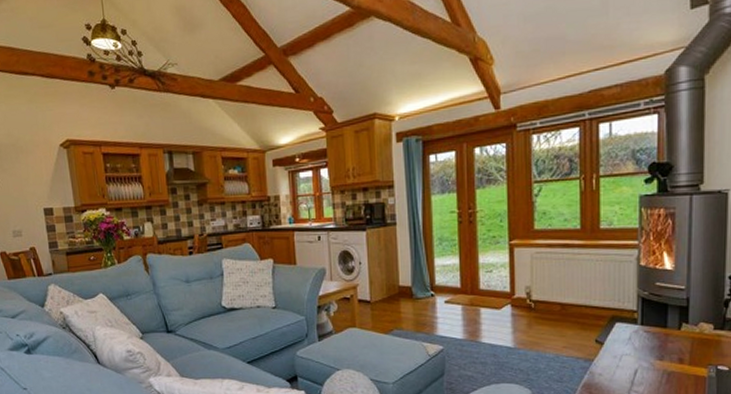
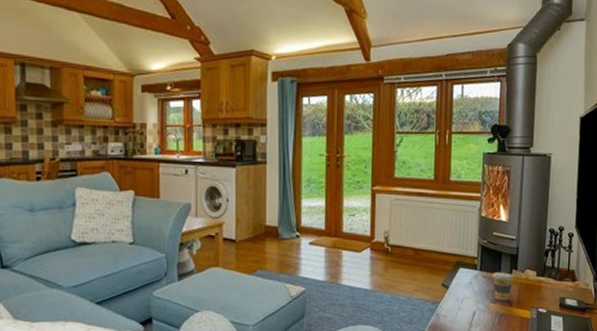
coffee cup: none [656,326,684,358] -> present [491,272,513,301]

